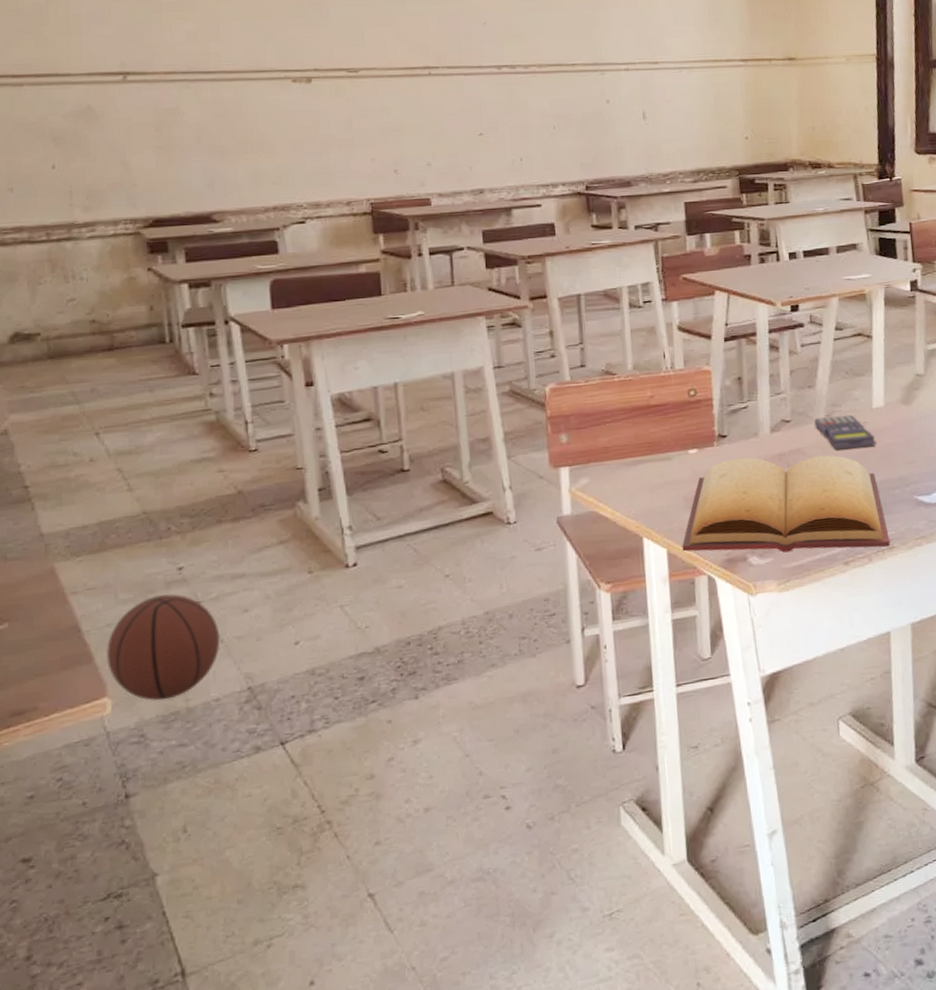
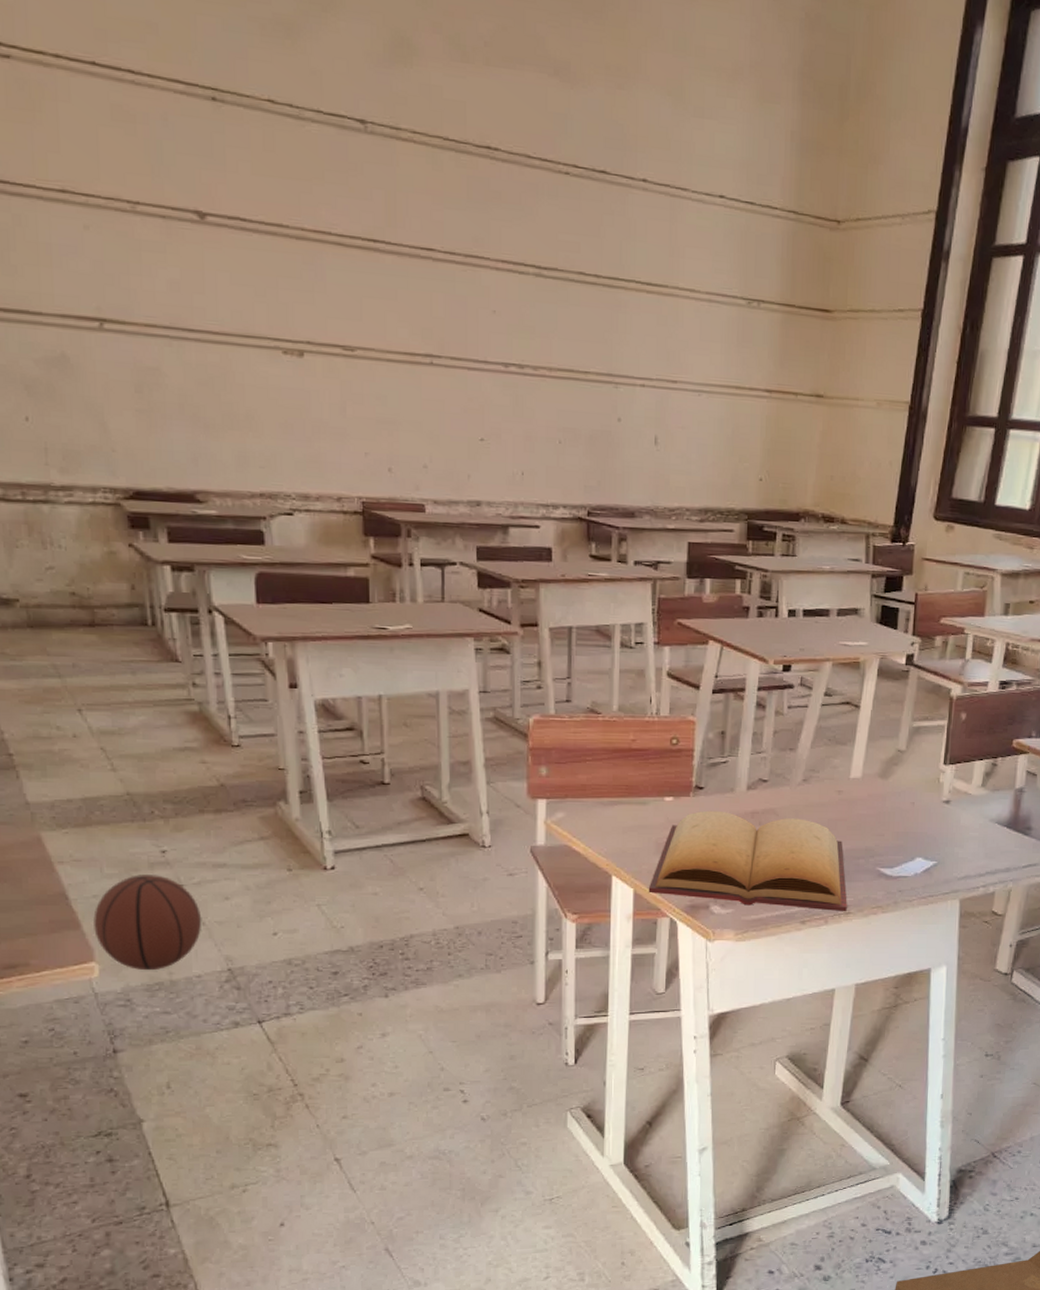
calculator: present [814,414,877,449] -> none [791,780,849,814]

